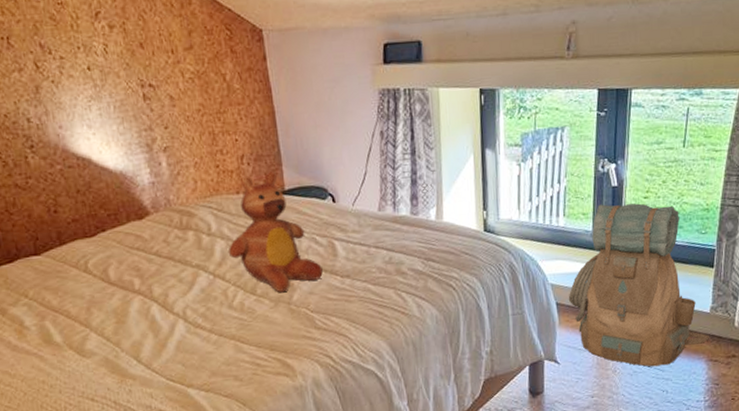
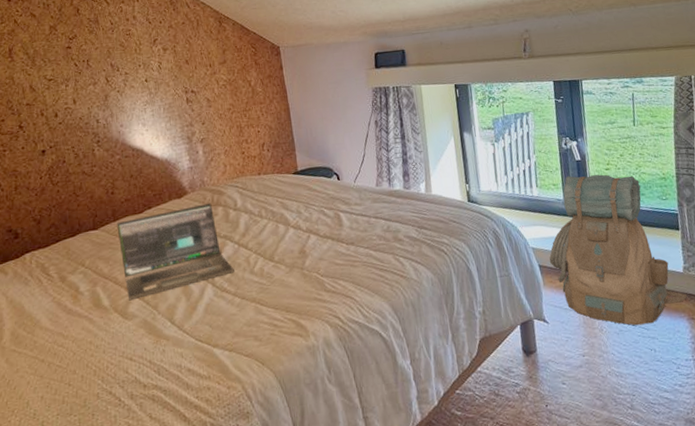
laptop: none [64,226,210,337] -> present [117,203,234,301]
teddy bear: present [228,170,323,292] -> none [251,155,331,259]

